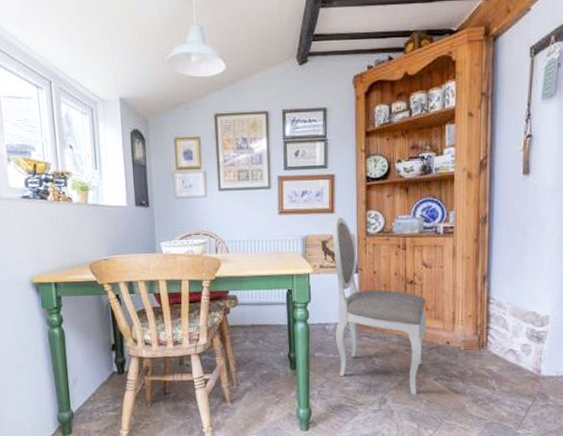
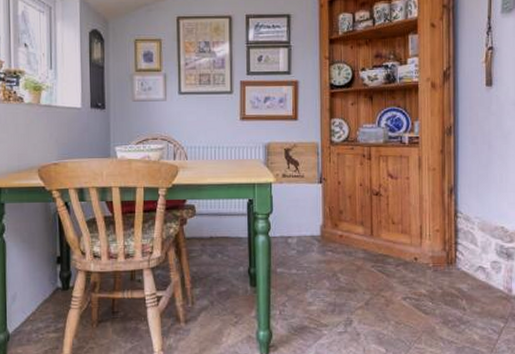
dining chair: present [332,216,427,395] -> none [295,124,393,316]

